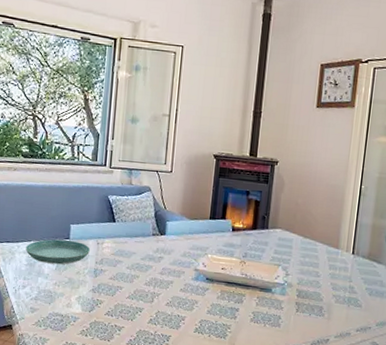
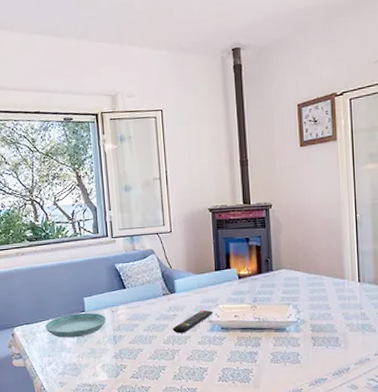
remote control: none [156,257,201,278] -> present [172,310,213,334]

